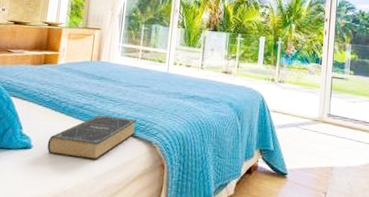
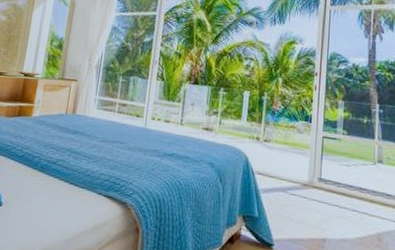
book: present [47,114,138,160] -> none [17,171,112,221]

